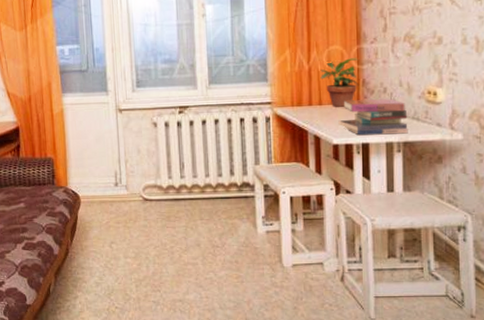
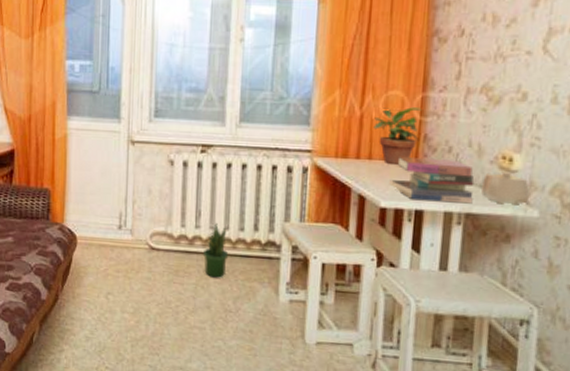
planter: none [190,172,211,219] -> present [203,223,229,278]
sugar bowl: none [414,104,453,132] -> present [481,172,529,205]

